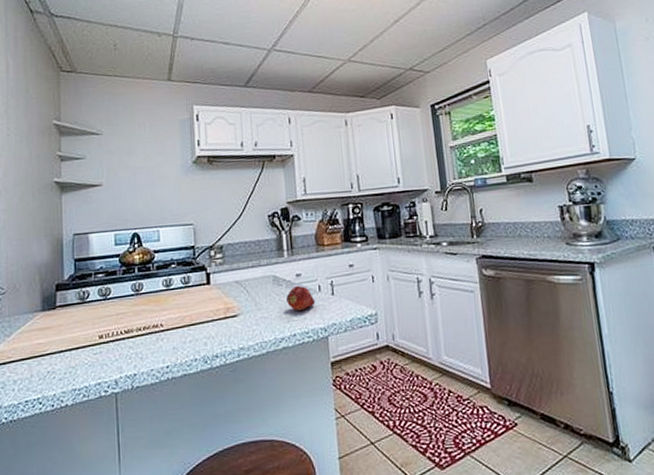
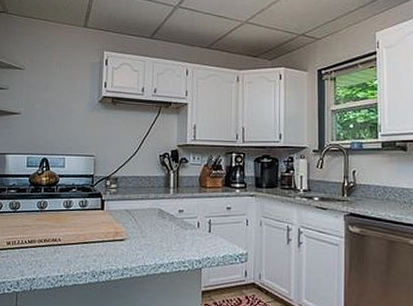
fruit: present [286,285,316,310] -> none [168,220,194,242]

